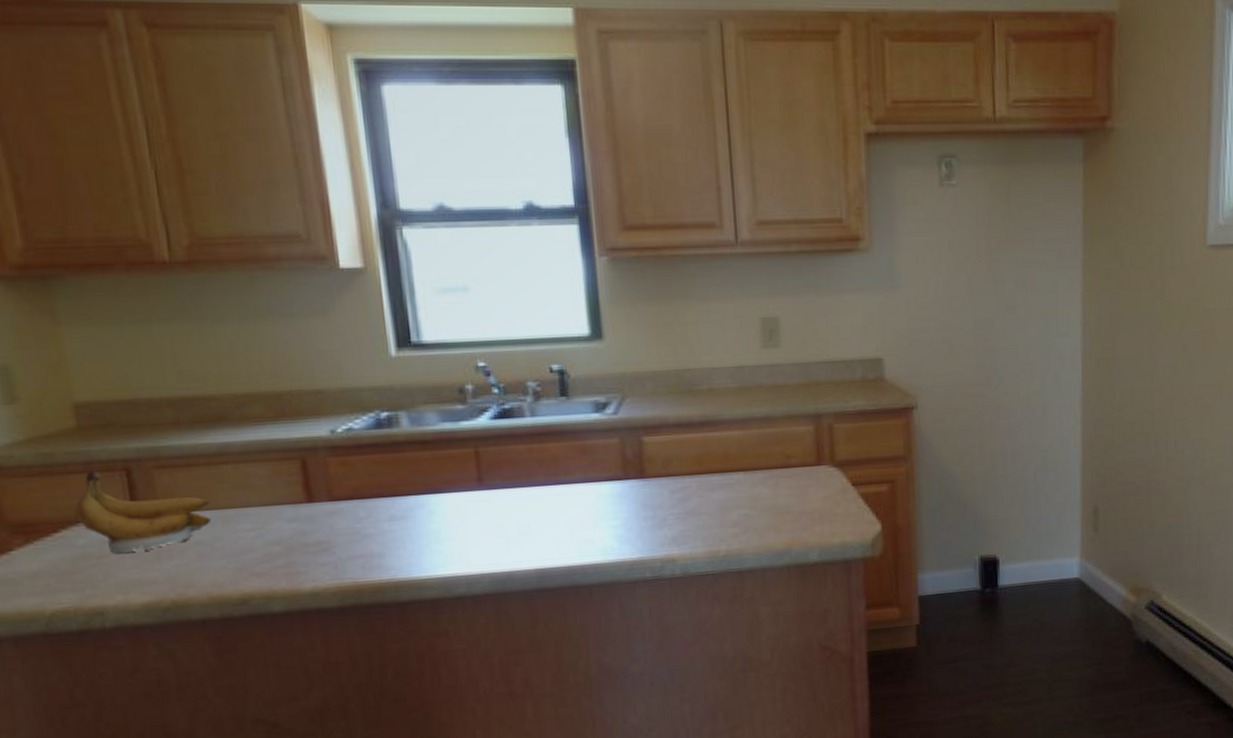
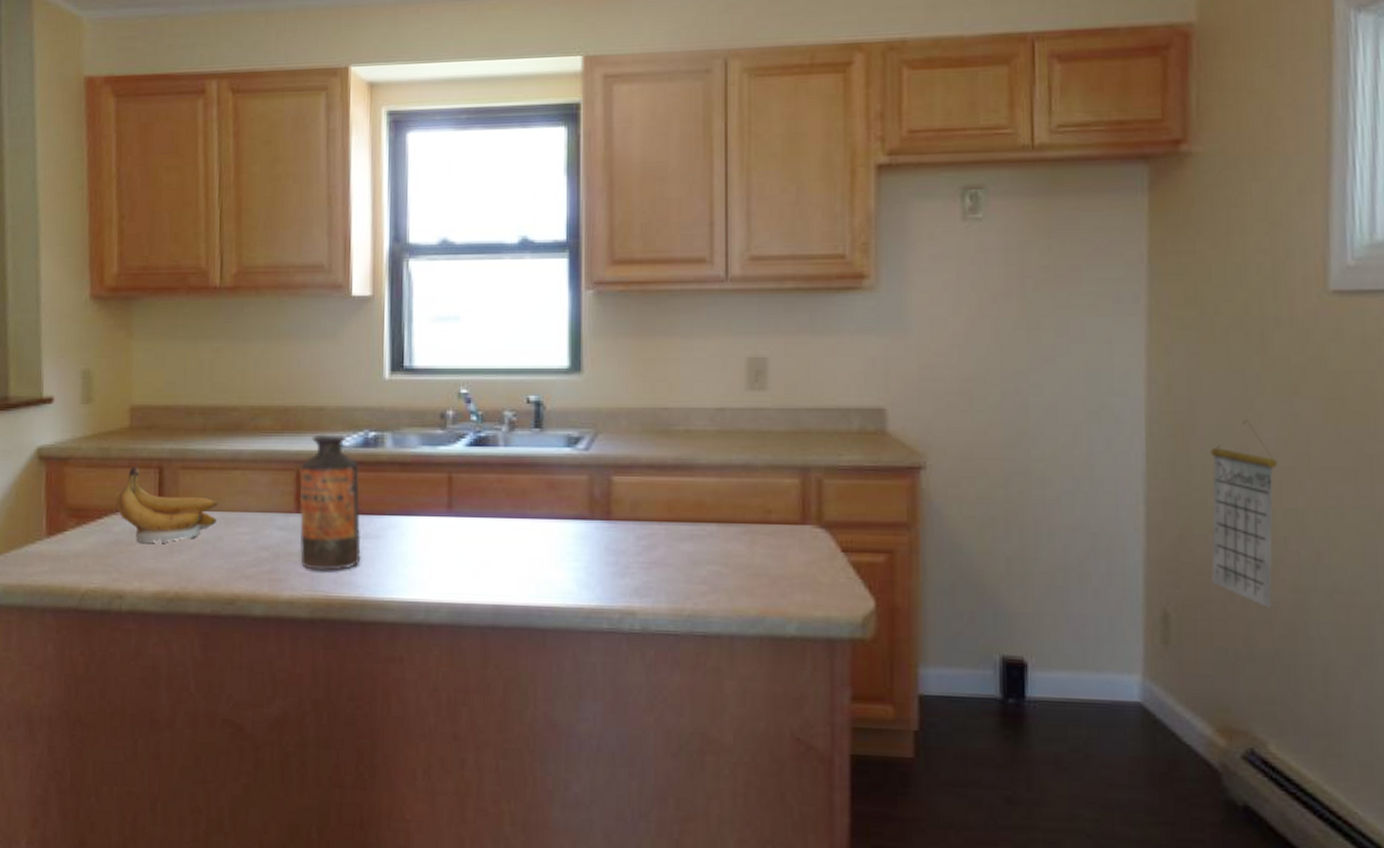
bottle: none [304,417,389,559] -> present [299,434,362,571]
calendar: none [1126,351,1171,495] -> present [1210,419,1277,608]

